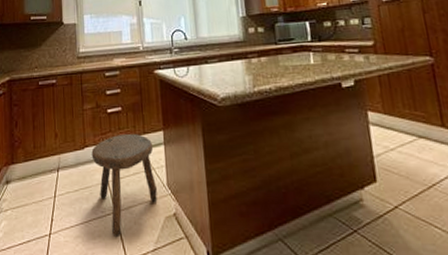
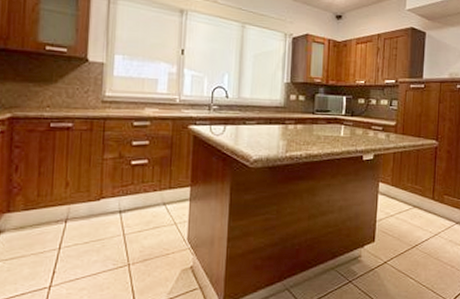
stool: present [91,133,157,236] -> none [108,187,178,288]

